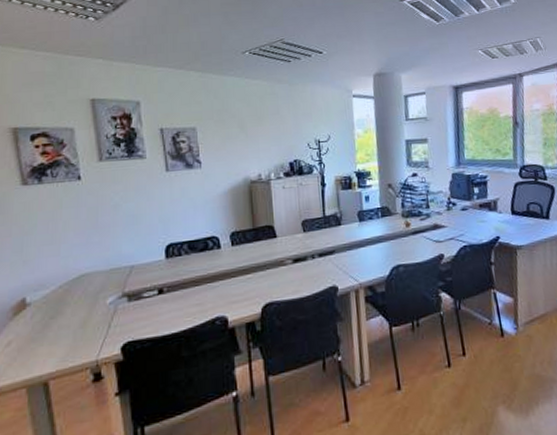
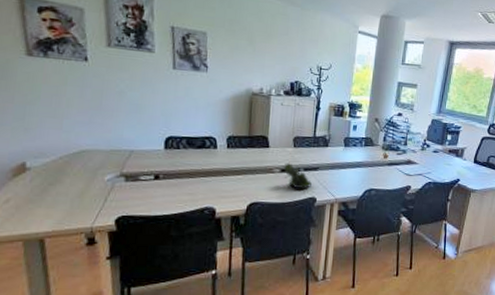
succulent plant: none [295,250,330,280] -> present [283,162,312,189]

